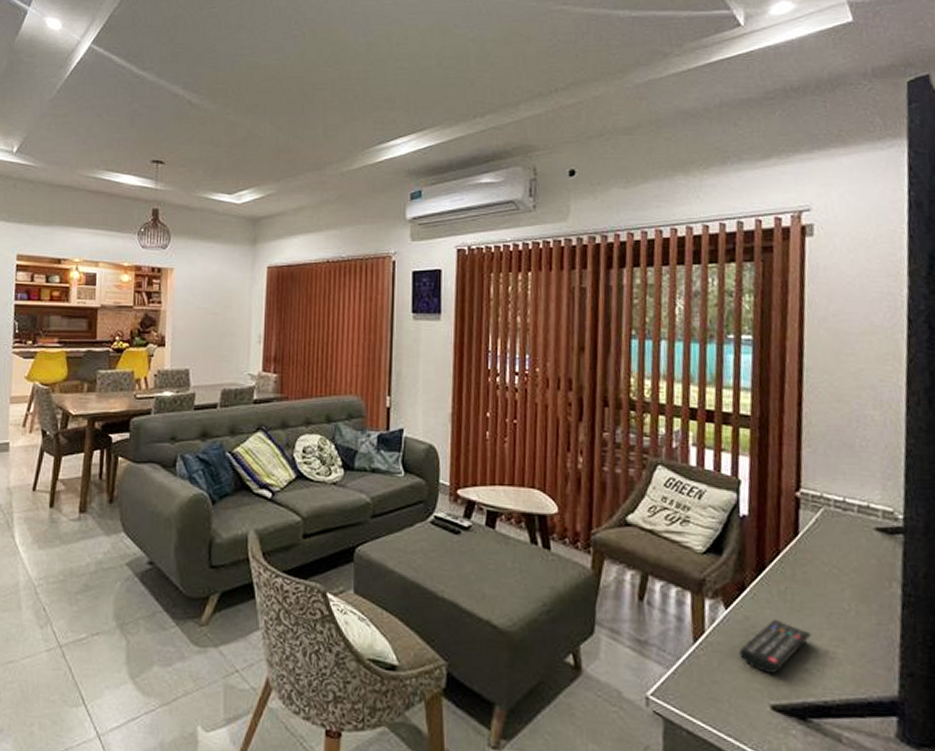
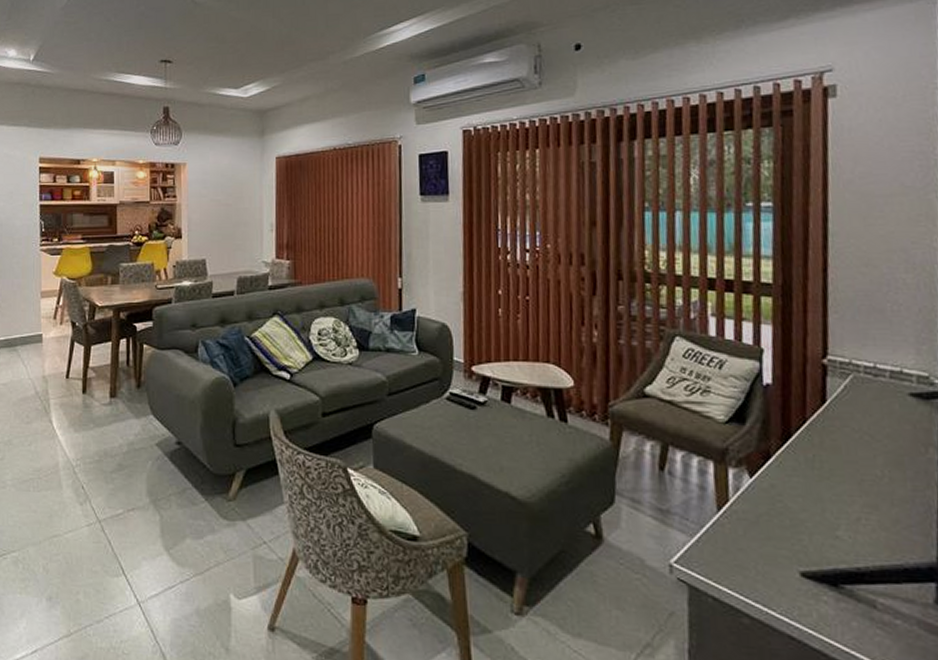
remote control: present [739,619,811,674] -> none [765,487,842,541]

